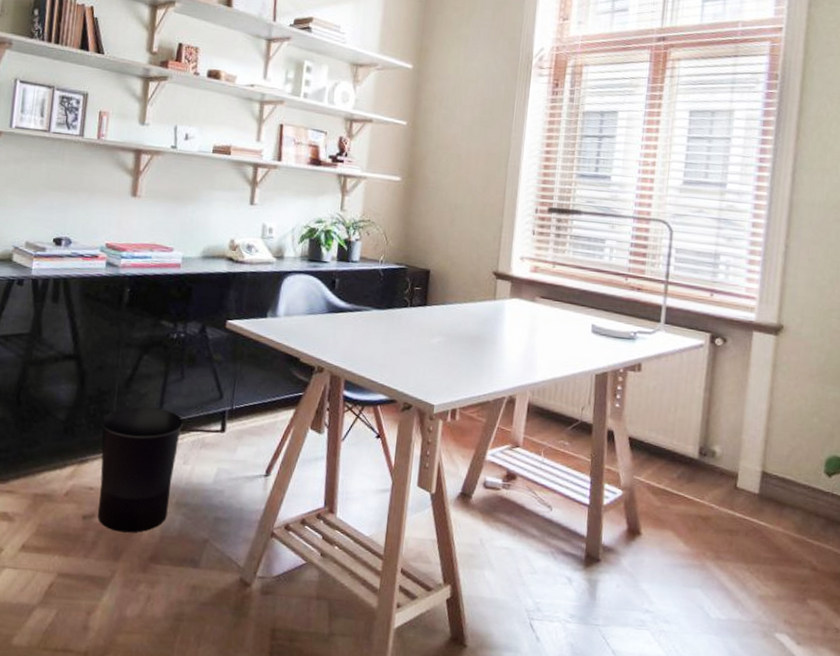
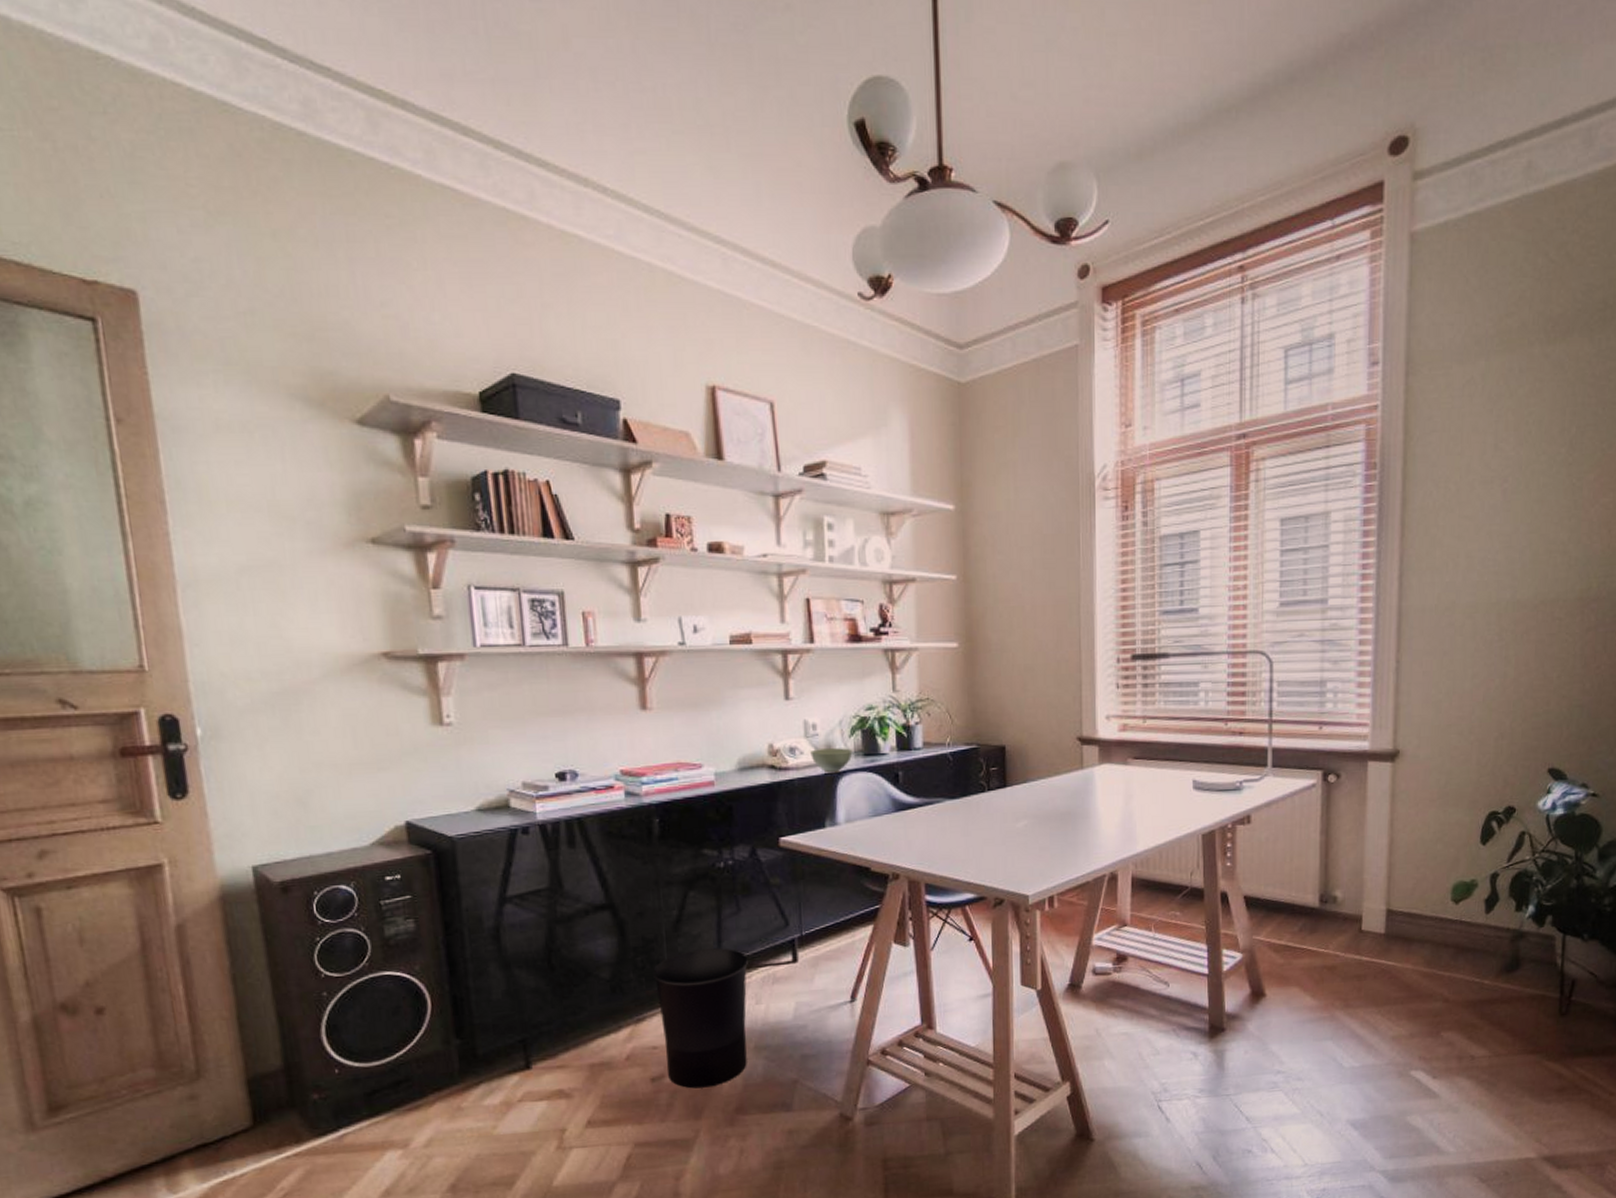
bowl: none [264,249,300,273] -> present [810,748,853,774]

